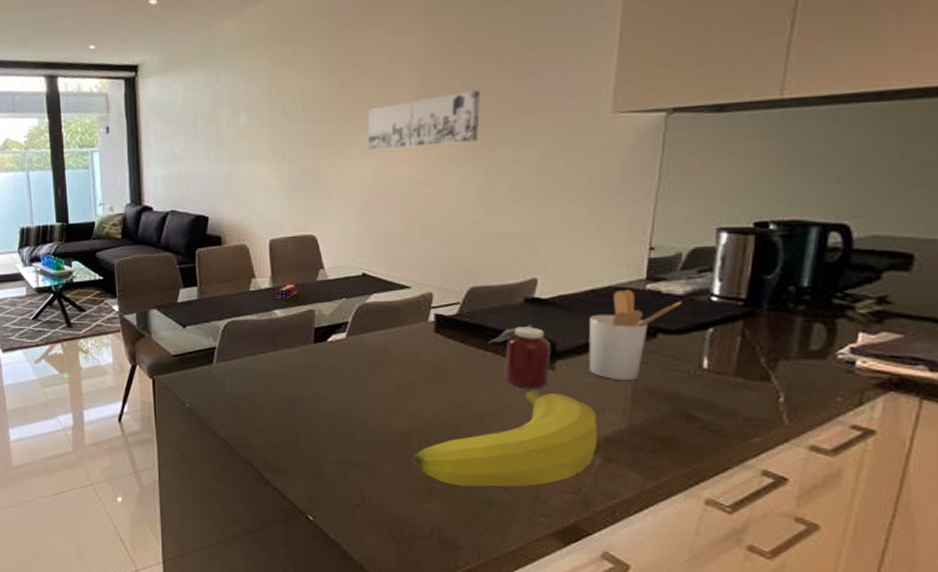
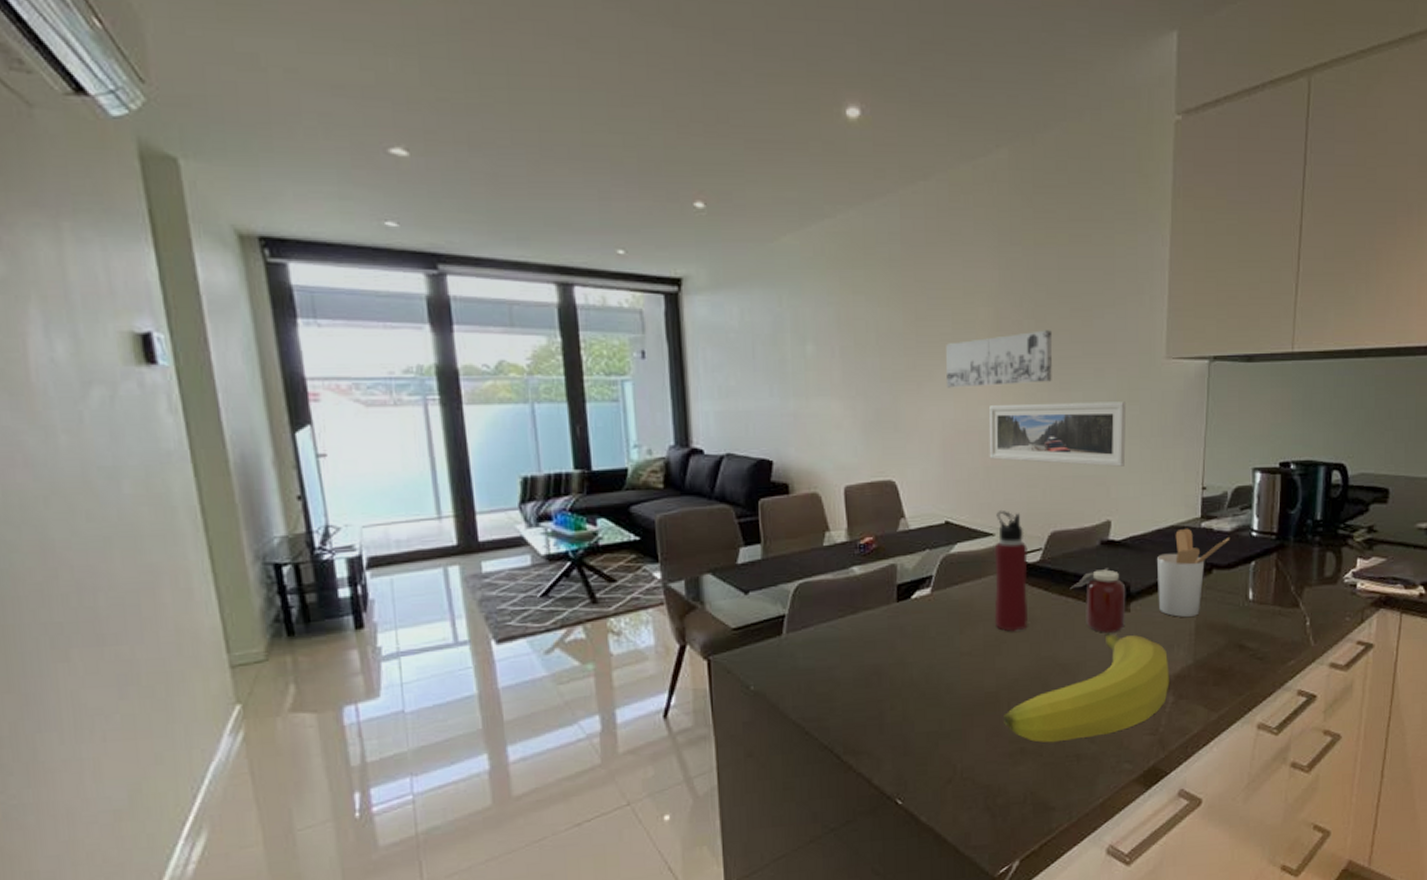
water bottle: none [407,265,445,379] -> present [994,511,1028,632]
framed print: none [408,159,562,225] -> present [988,401,1127,467]

